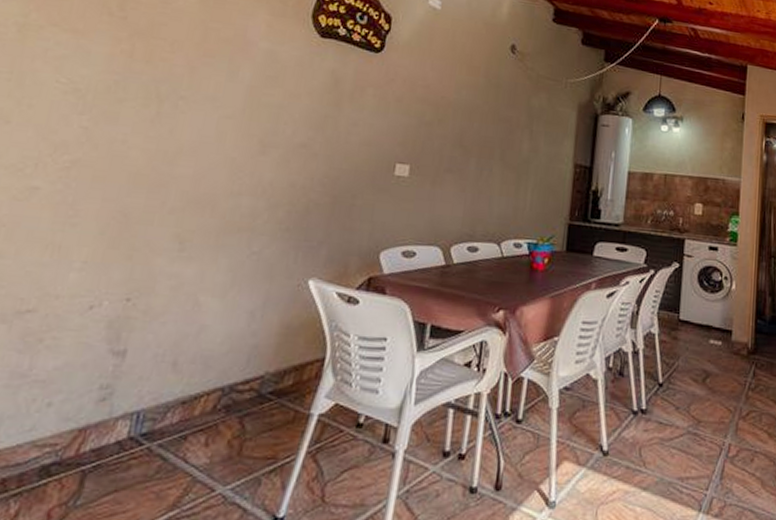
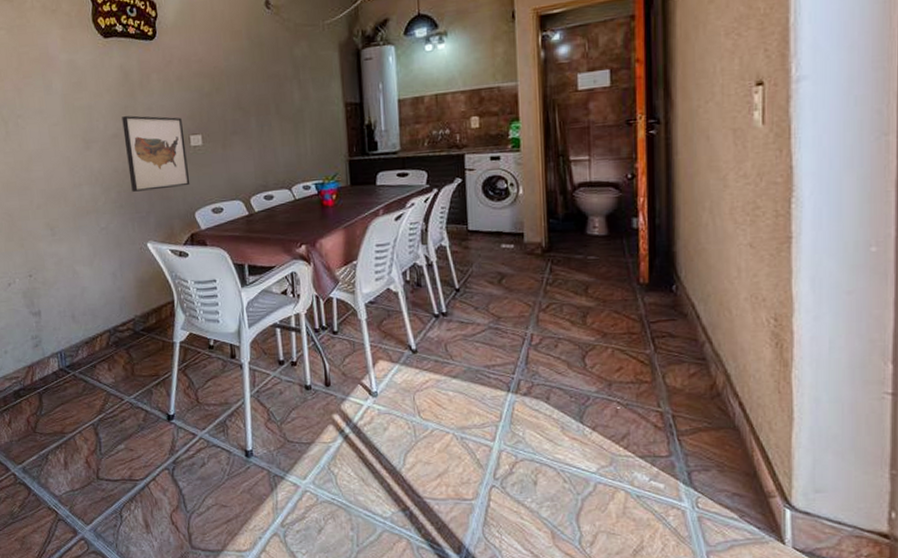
wall art: none [306,126,391,220] -> present [122,115,190,192]

